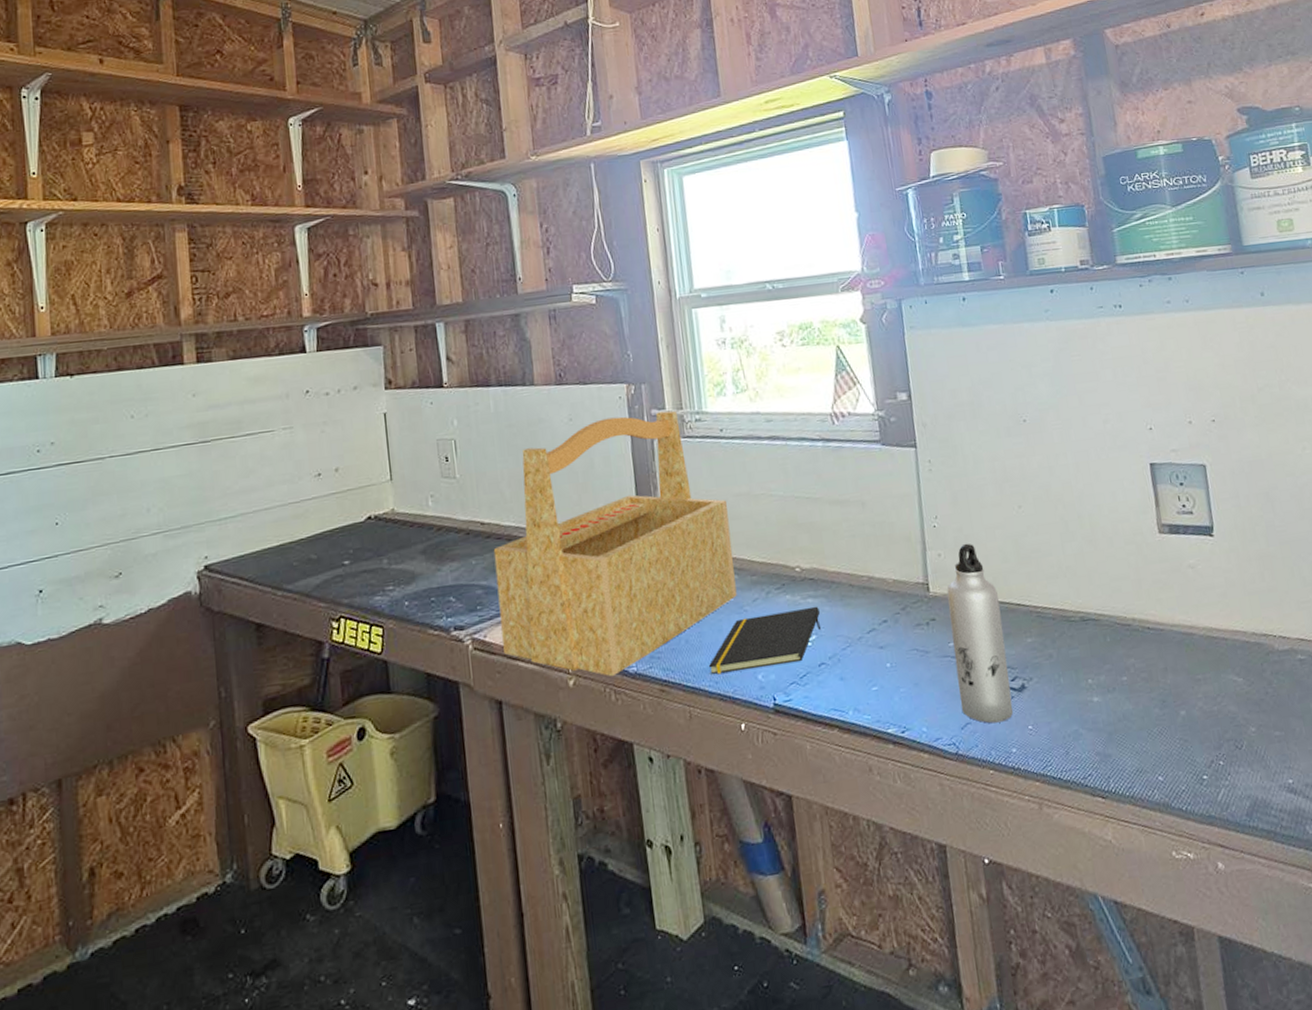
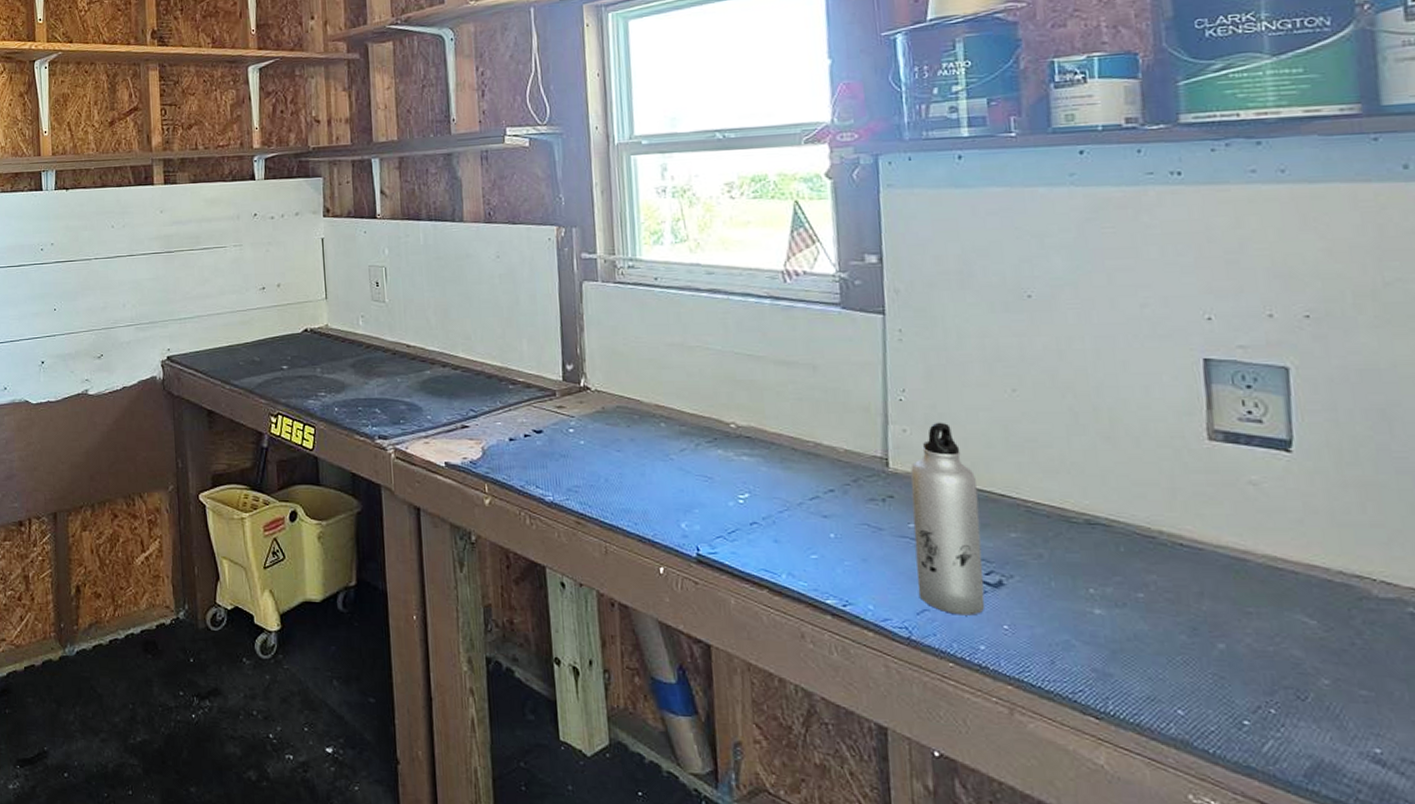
toolbox: present [493,410,737,677] -> none [417,255,663,503]
notepad: present [708,606,822,675] -> none [627,465,756,518]

